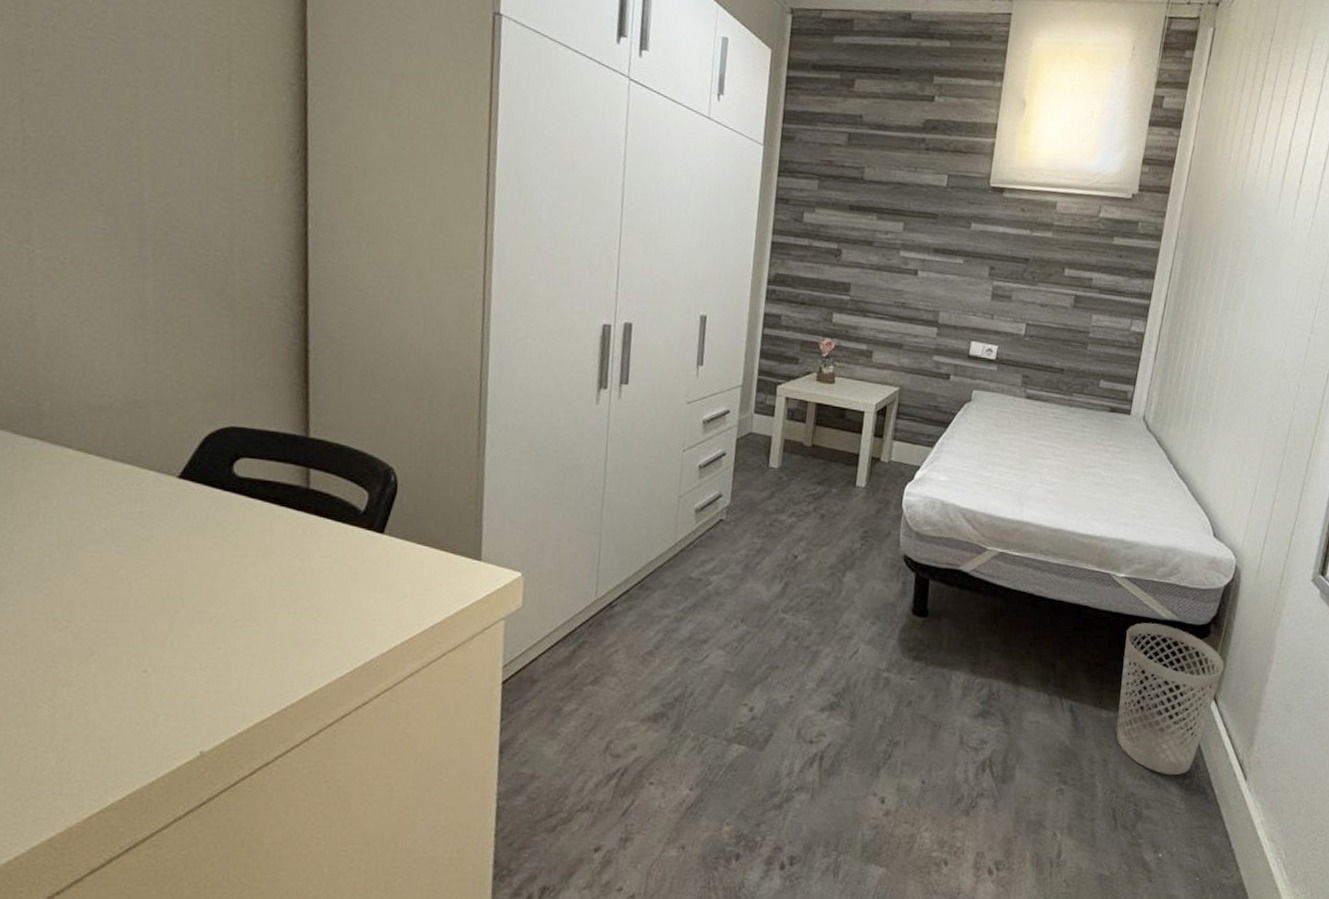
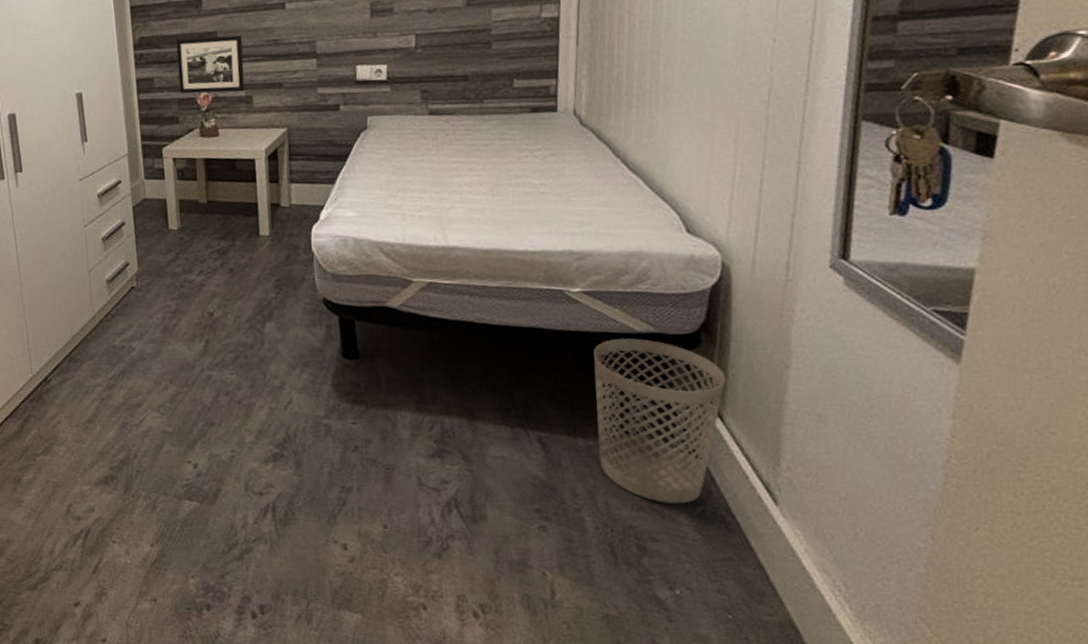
picture frame: none [804,283,873,346] -> present [175,35,245,94]

